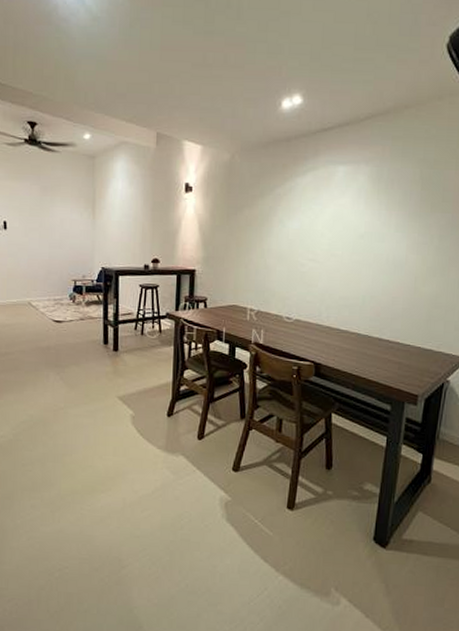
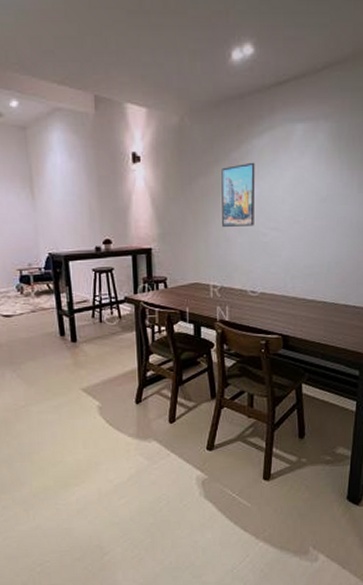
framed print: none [263,198,298,256] -> present [221,162,255,227]

